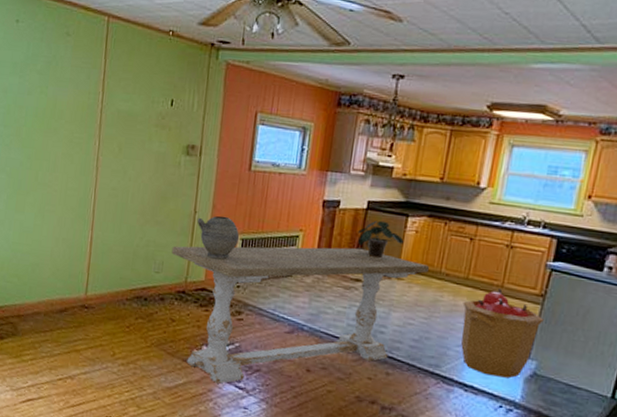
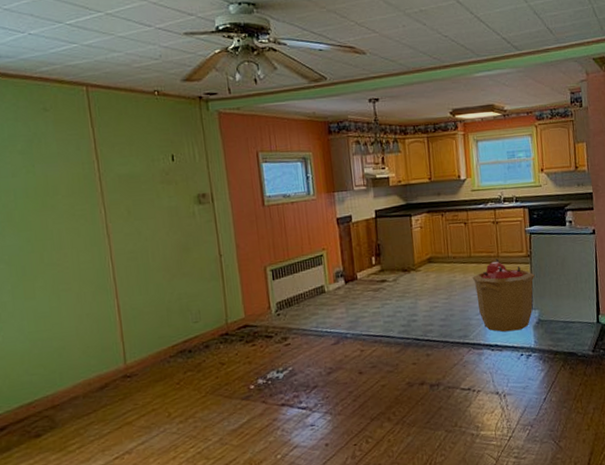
dining table: present [171,246,430,384] -> none [205,252,439,411]
ceramic jug: present [197,215,240,260] -> none [224,252,269,296]
potted plant: present [358,220,404,259] -> none [373,224,413,258]

